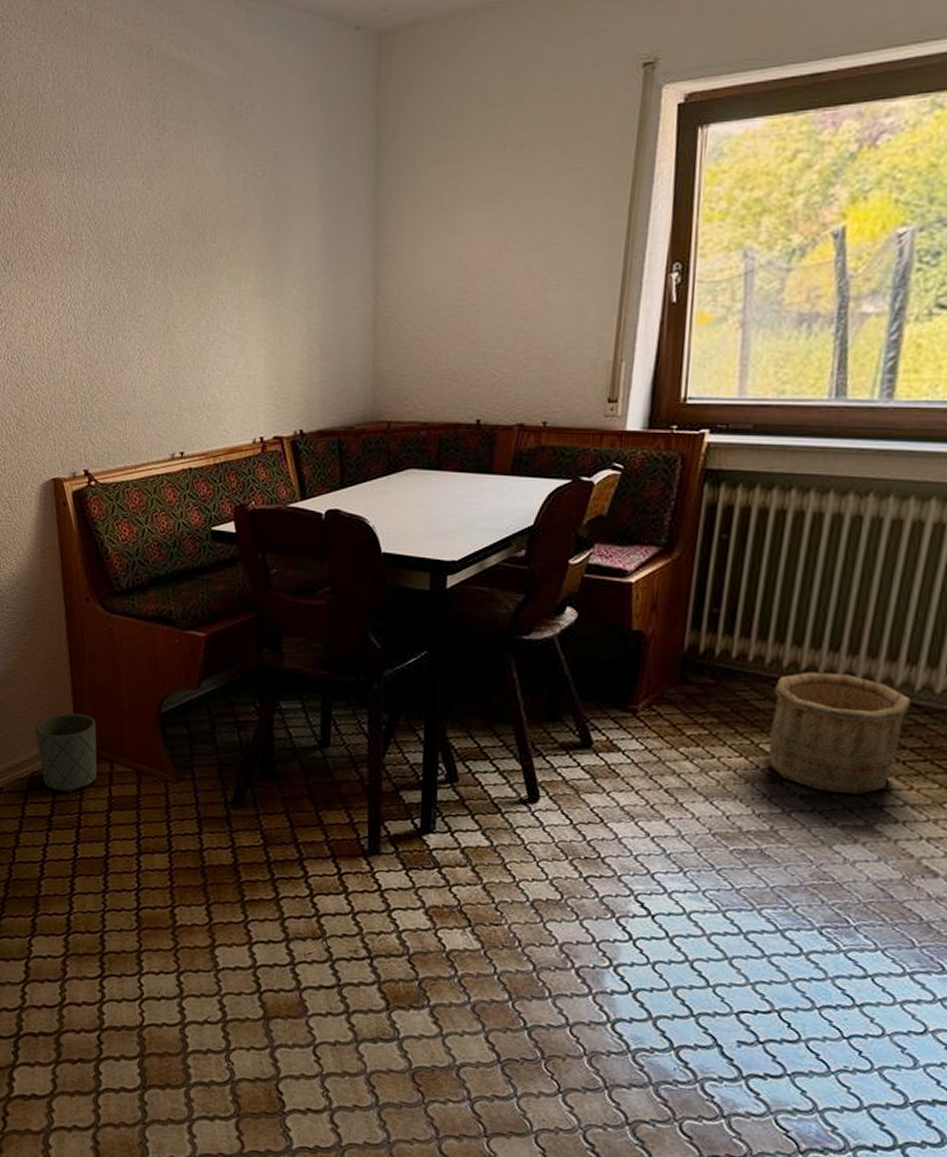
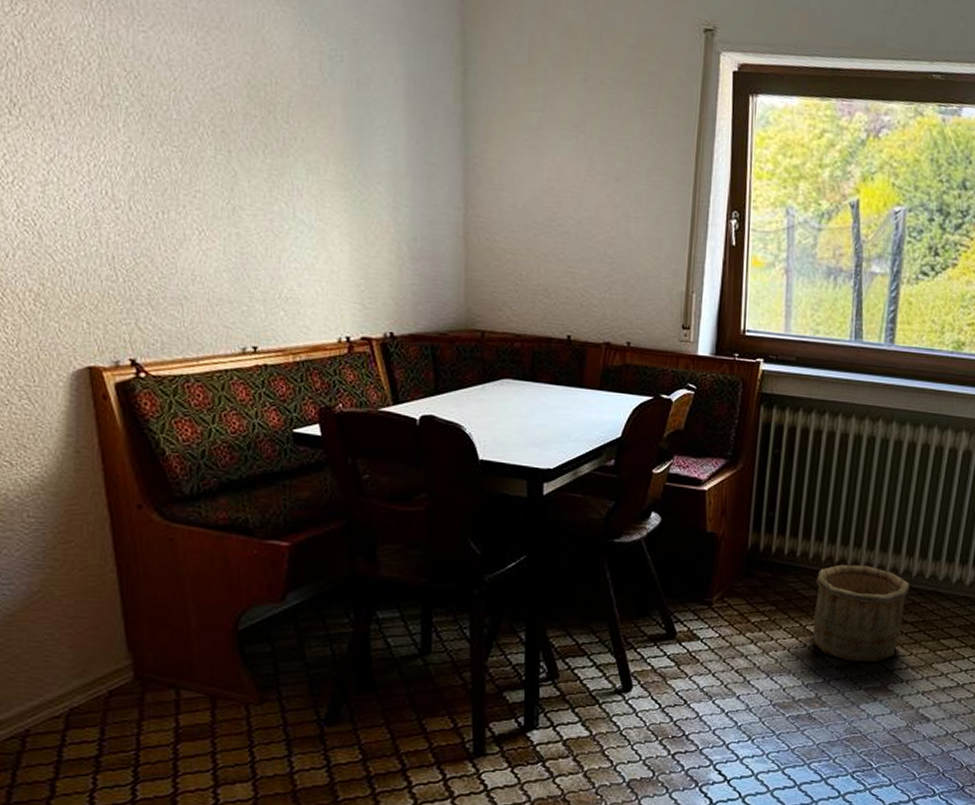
planter: present [35,713,97,793] -> none [72,637,159,727]

